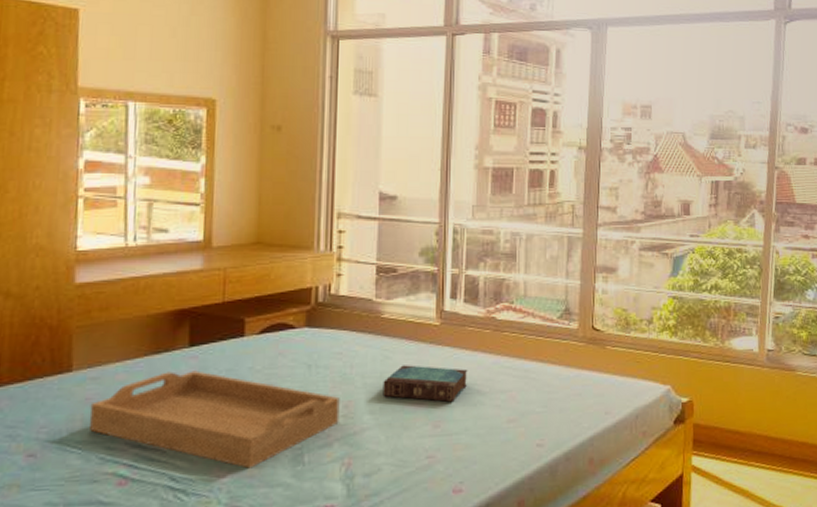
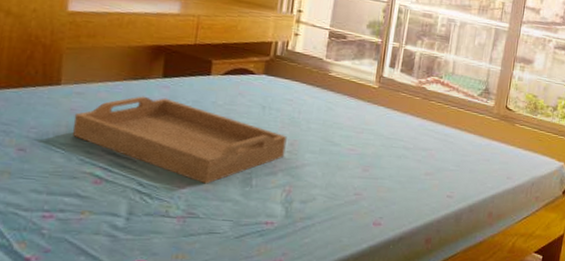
book: present [383,365,468,402] -> none [323,117,398,152]

